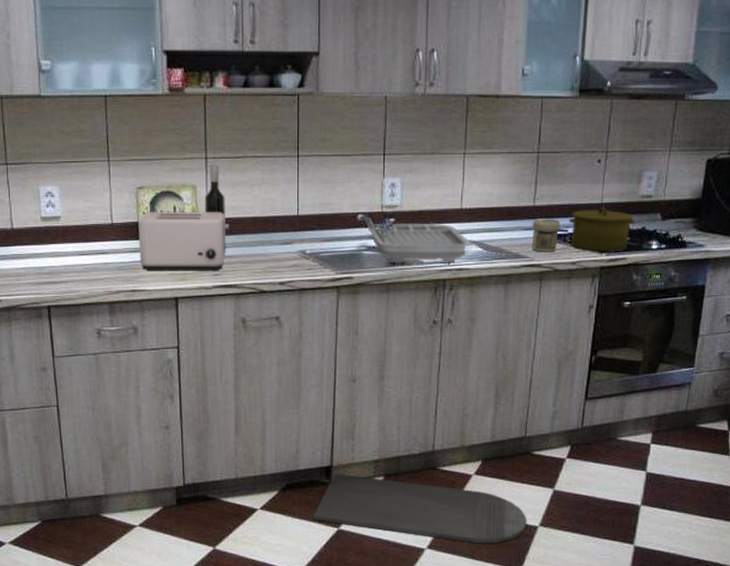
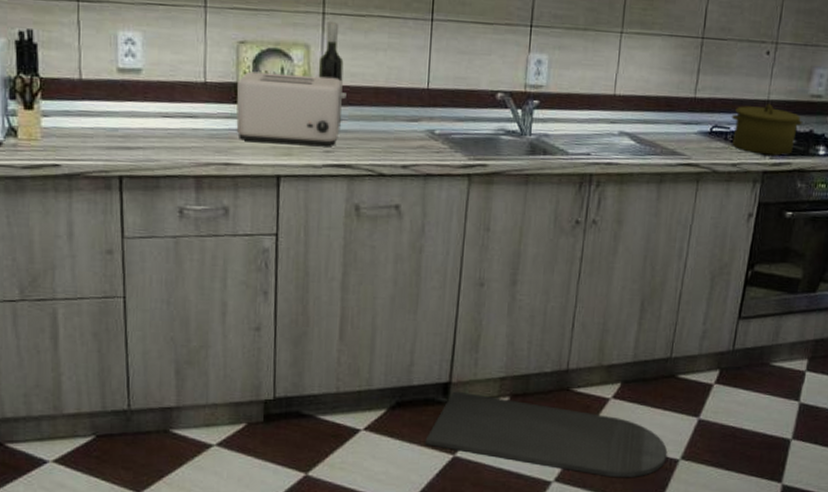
dish rack: present [368,223,471,264] -> none [507,105,623,157]
jar: present [531,219,560,252] -> none [689,112,723,151]

